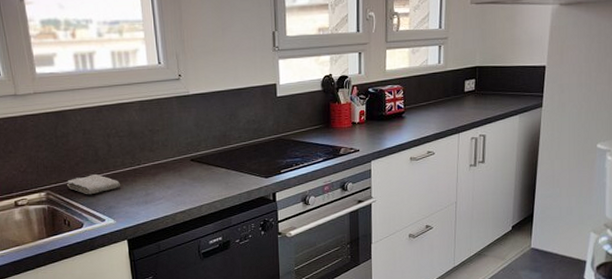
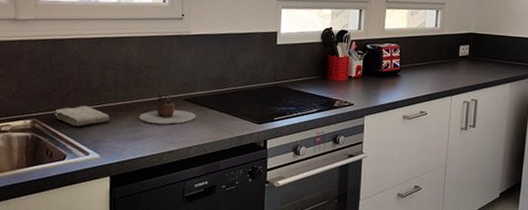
teapot: none [148,154,204,186] -> present [139,91,197,124]

